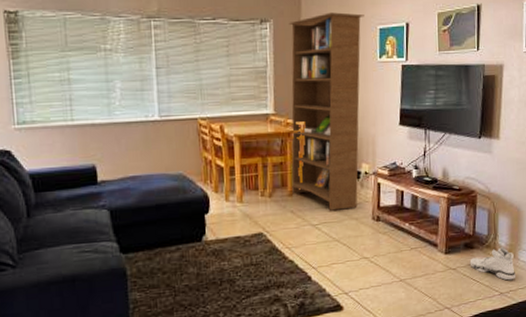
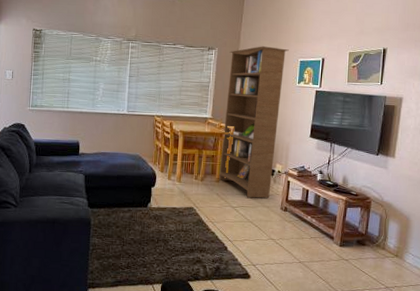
sneaker: present [469,247,515,281] -> none [360,248,401,278]

